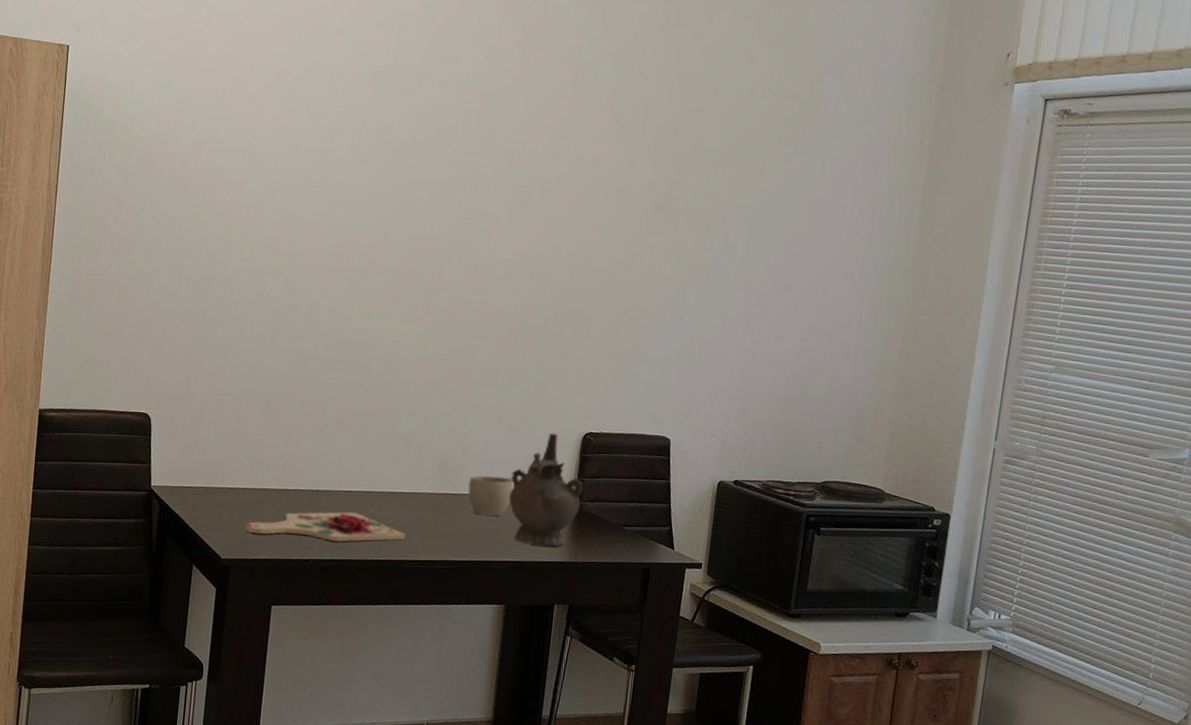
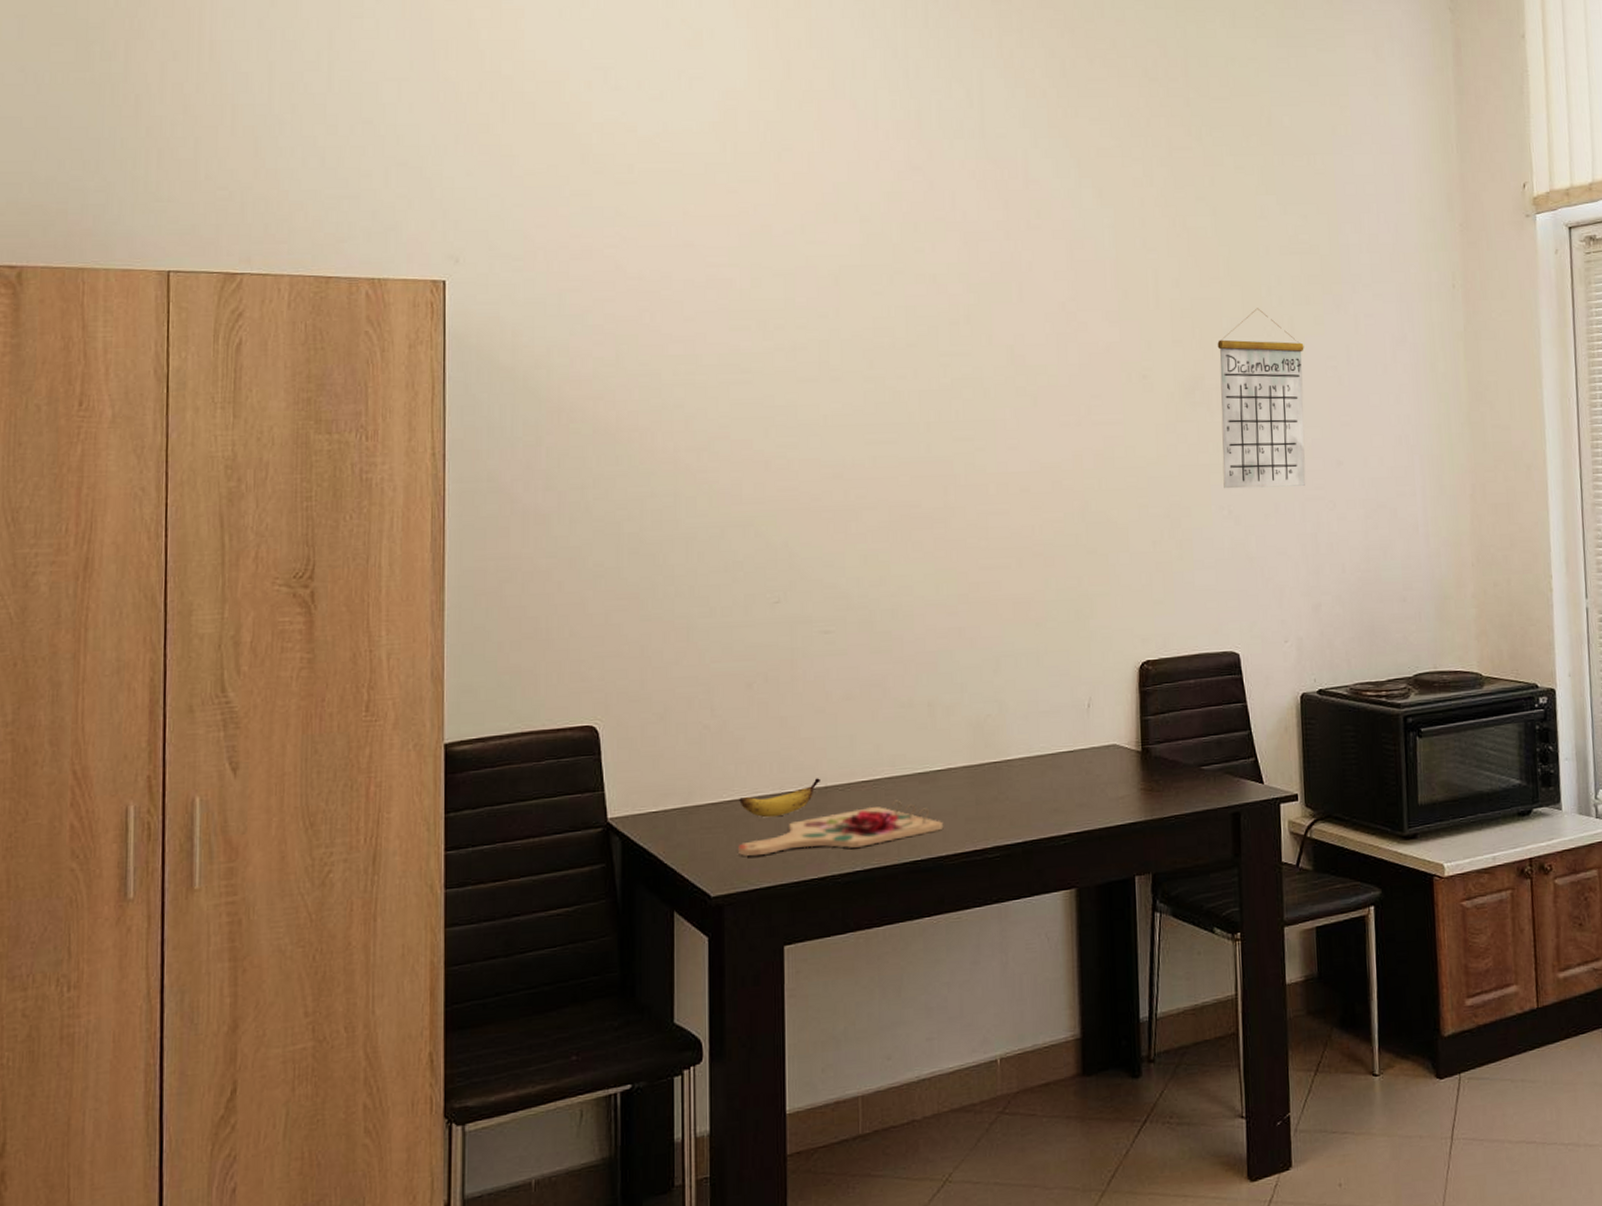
banana: none [250,482,315,507] -> present [739,778,821,818]
cup: present [468,475,522,516] -> none [1011,728,1075,782]
ceremonial vessel: present [509,433,584,547] -> none [1061,668,1149,808]
calendar: none [679,142,771,305] -> present [1217,308,1306,489]

